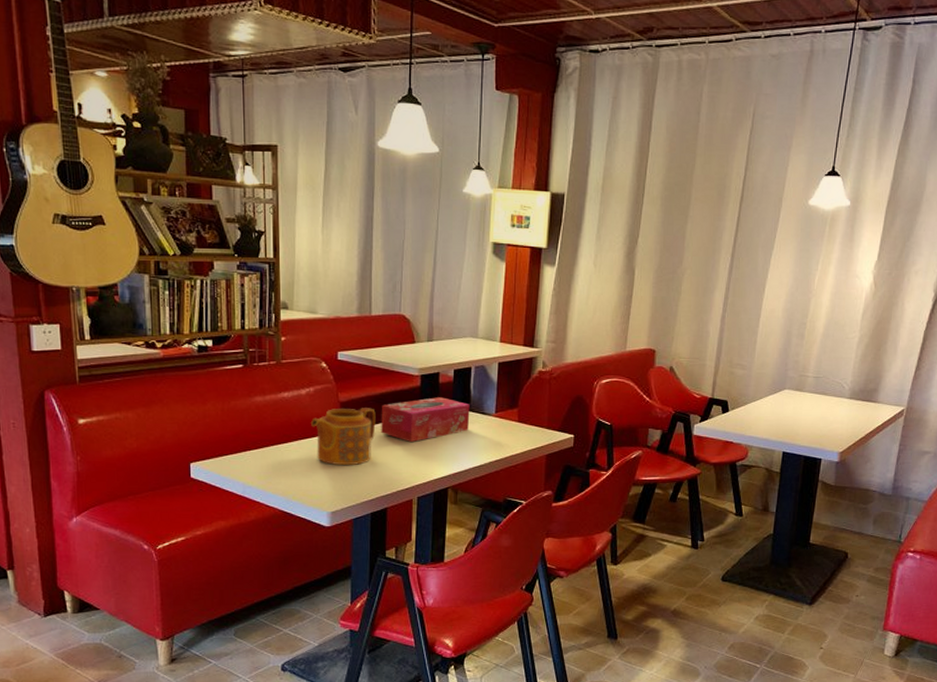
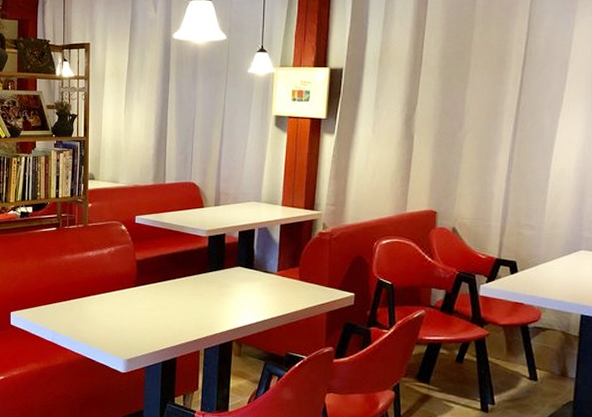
teapot: present [311,408,376,466] -> none [111,266,168,318]
tissue box: present [381,397,470,442] -> none [172,256,253,297]

